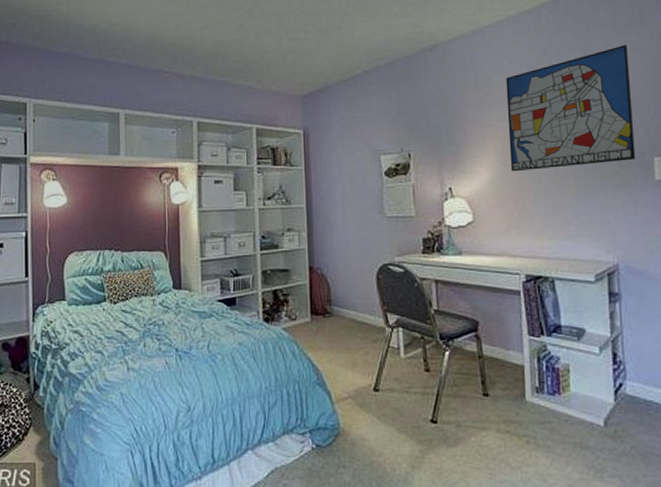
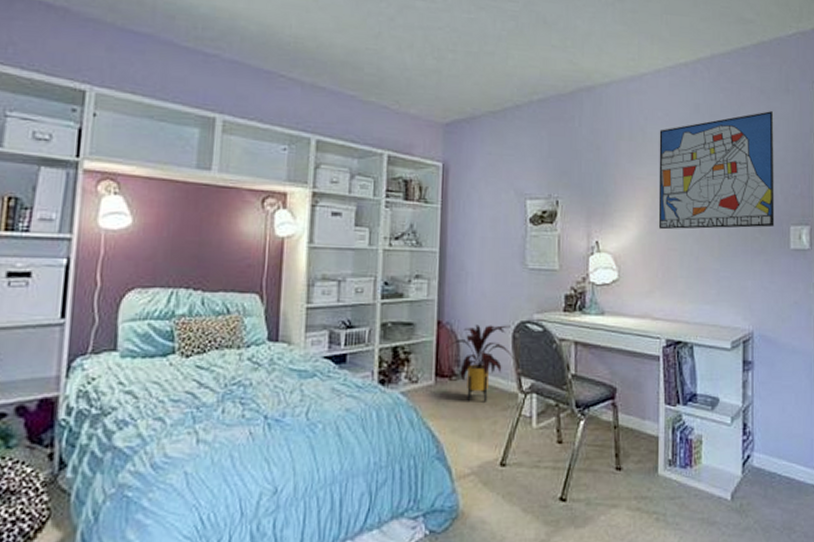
house plant: none [318,268,381,336] -> present [446,324,516,402]

